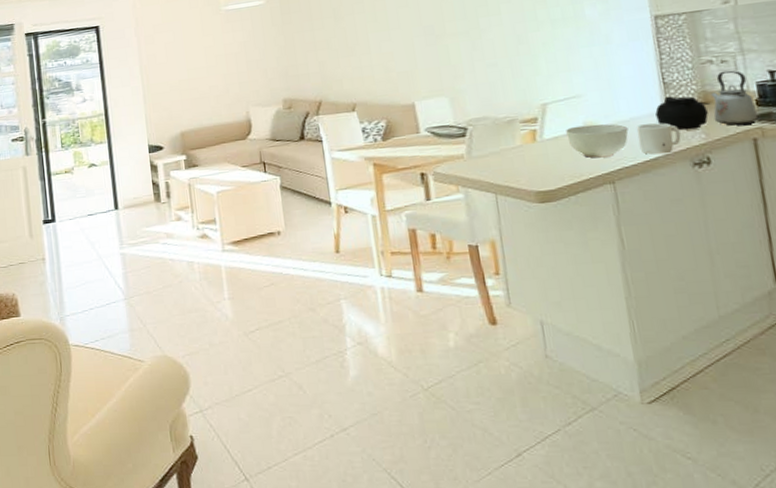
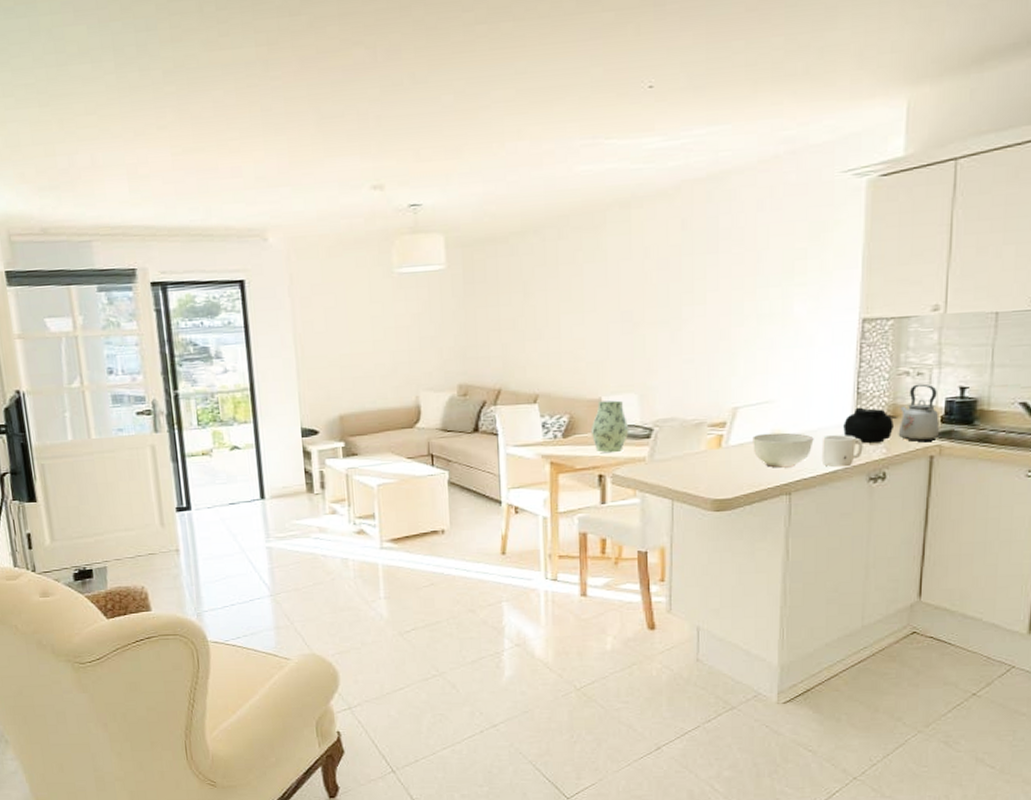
vase: none [407,104,445,153] -> present [590,400,629,454]

